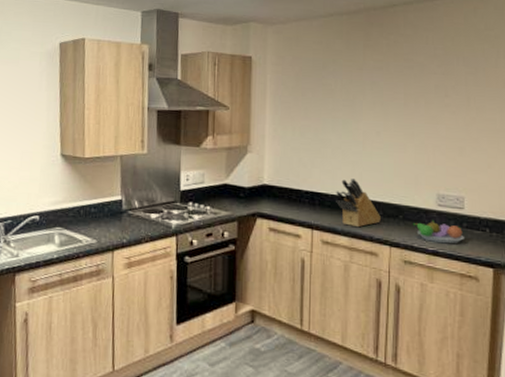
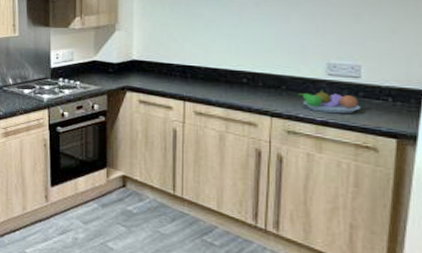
knife block: present [335,179,382,228] -> none [208,51,262,99]

